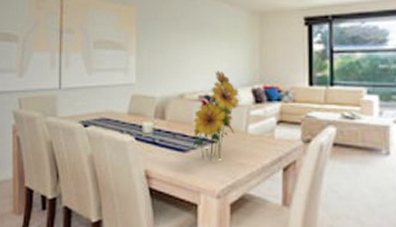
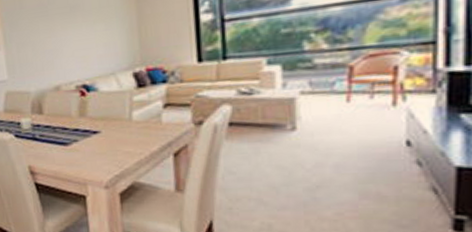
flower bouquet: present [192,70,240,161] -> none [72,56,121,152]

